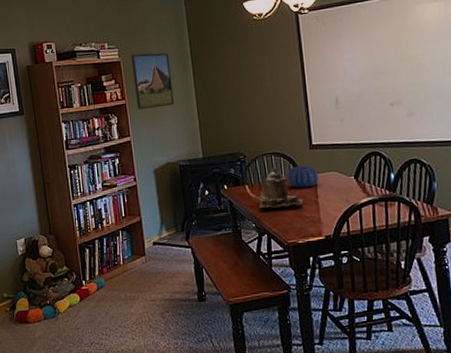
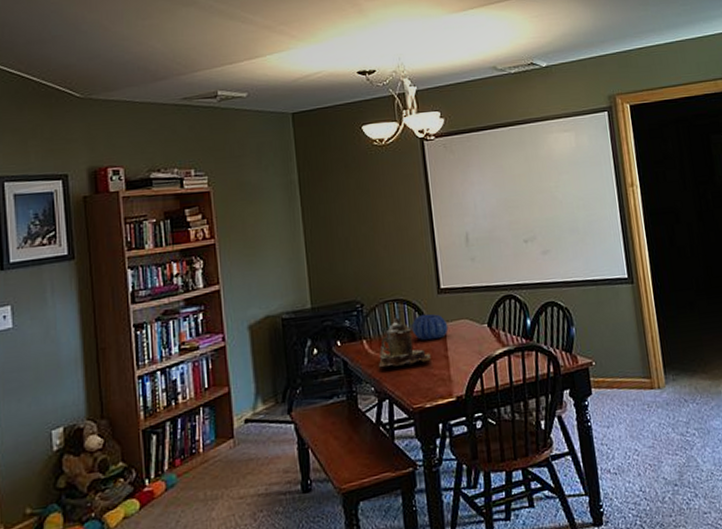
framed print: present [131,53,175,110] -> none [224,182,278,251]

